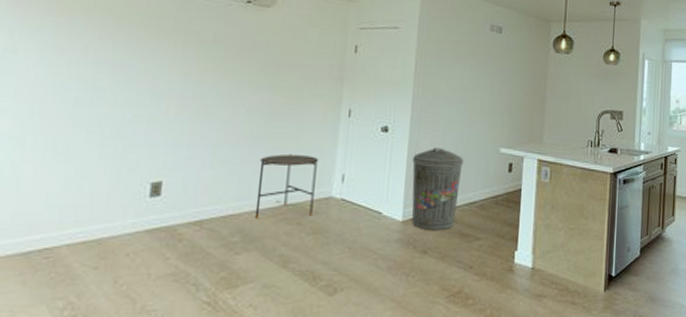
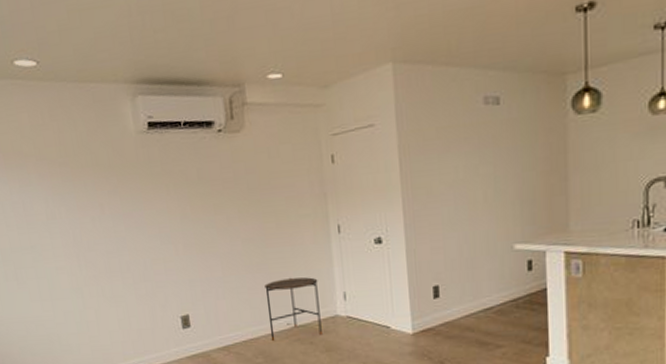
trash can: present [411,147,464,231] -> none [413,252,473,342]

